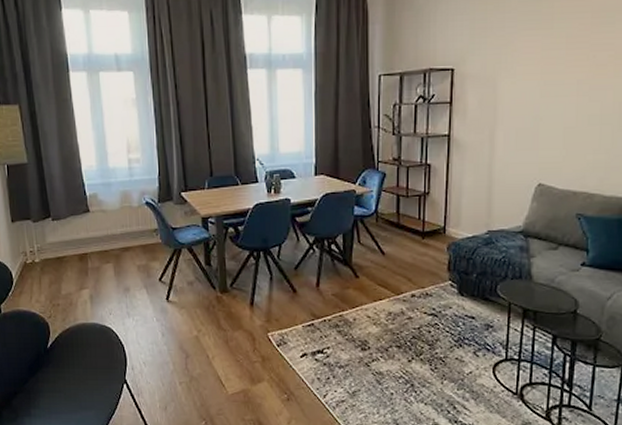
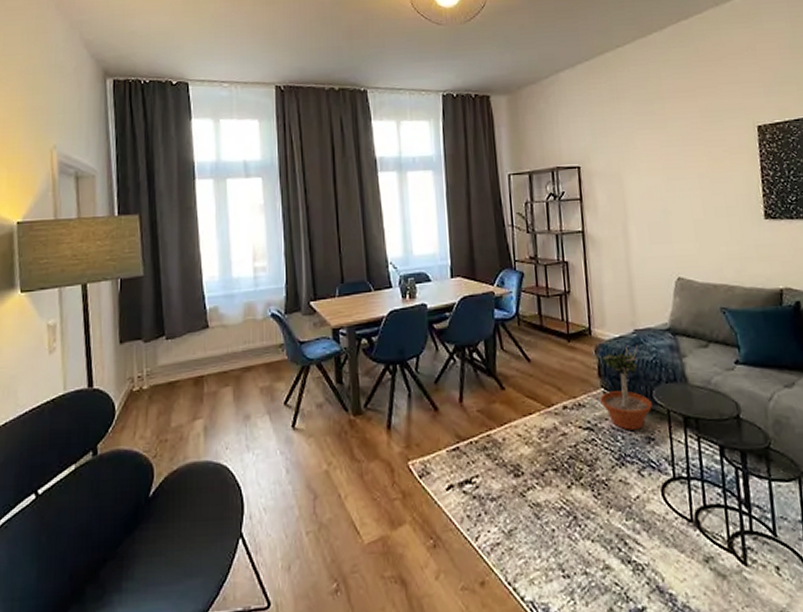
potted tree: none [446,244,495,318] -> present [600,345,652,430]

